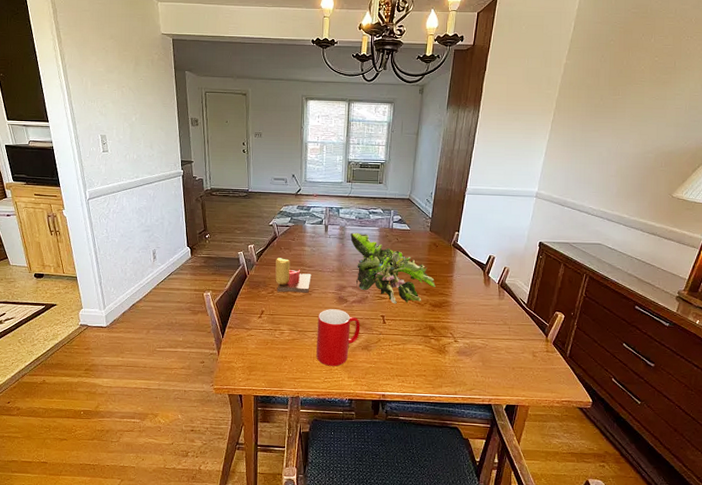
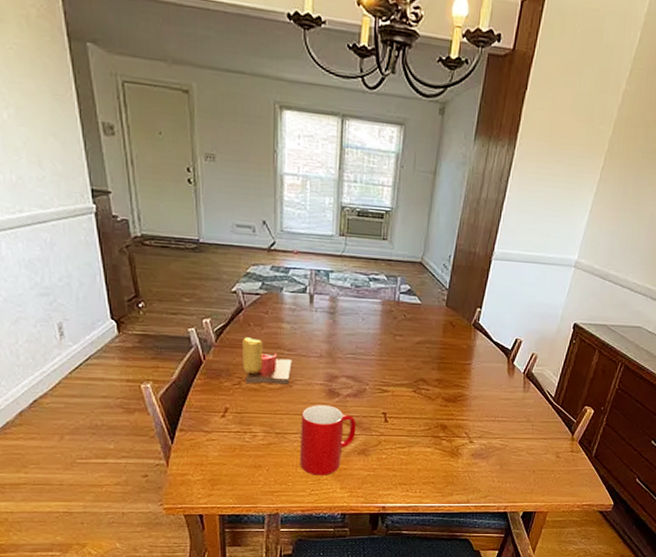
plant: present [350,232,436,335] -> none [344,305,450,436]

